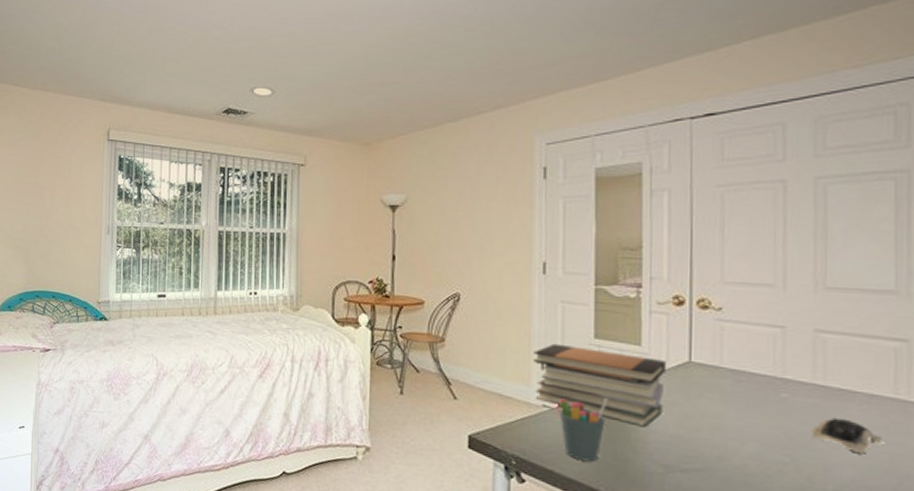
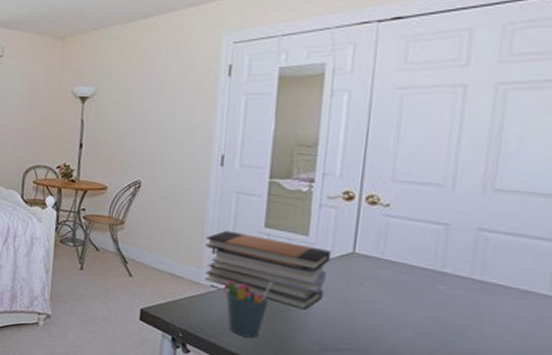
computer mouse: present [811,417,883,454] -> none [463,309,532,345]

